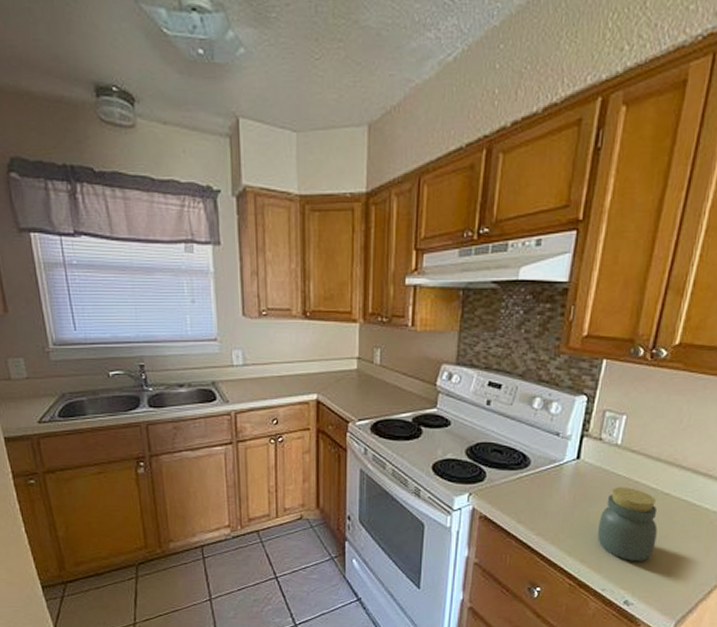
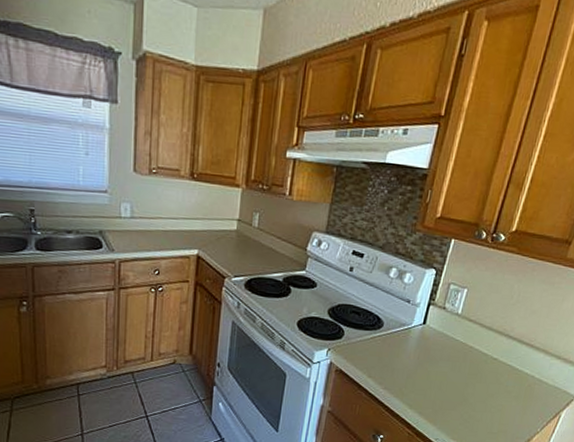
jar: present [597,487,658,562] -> none [435,351,487,417]

